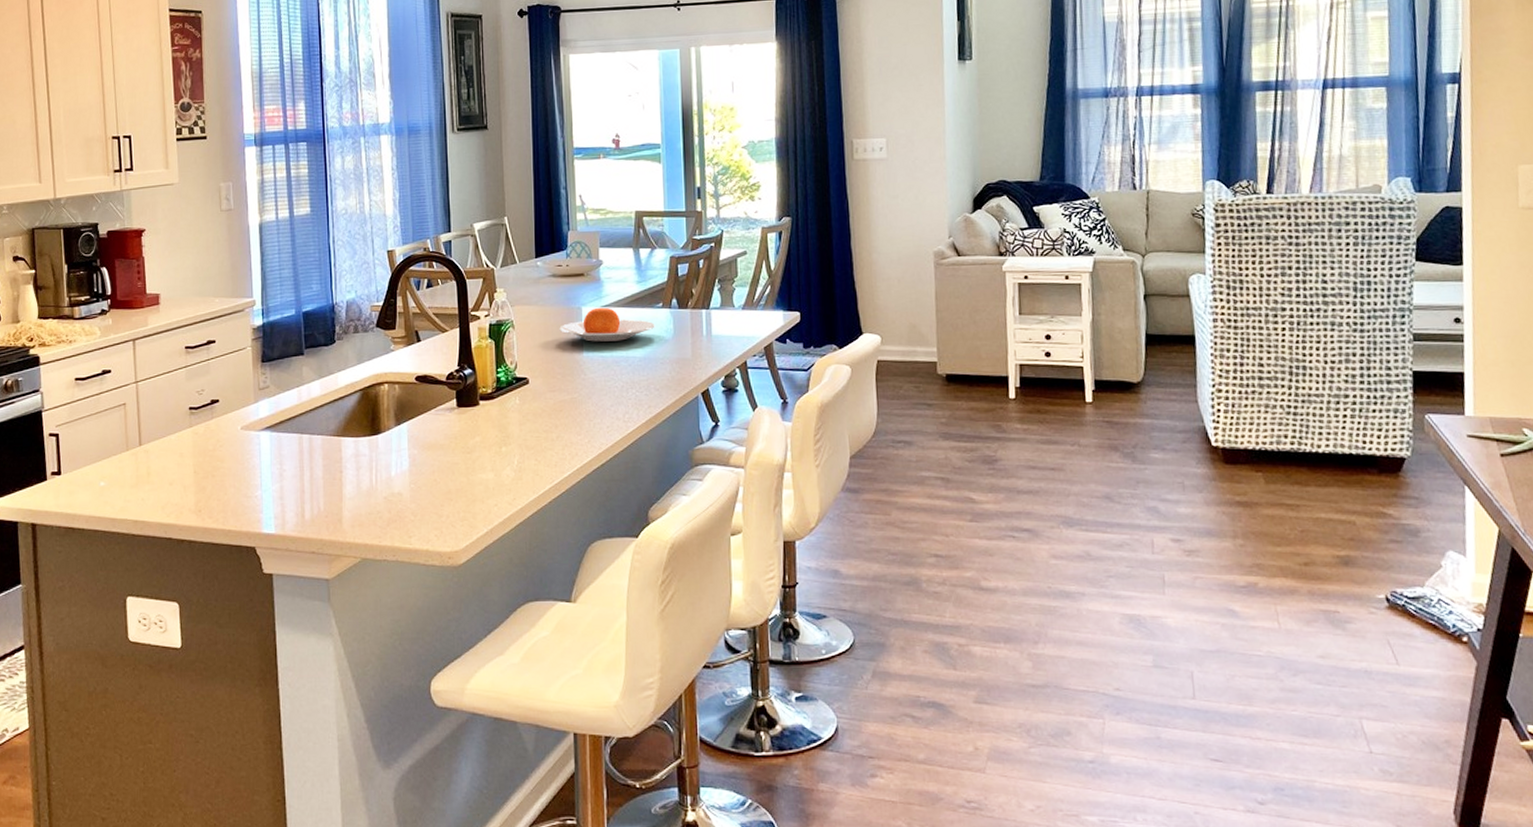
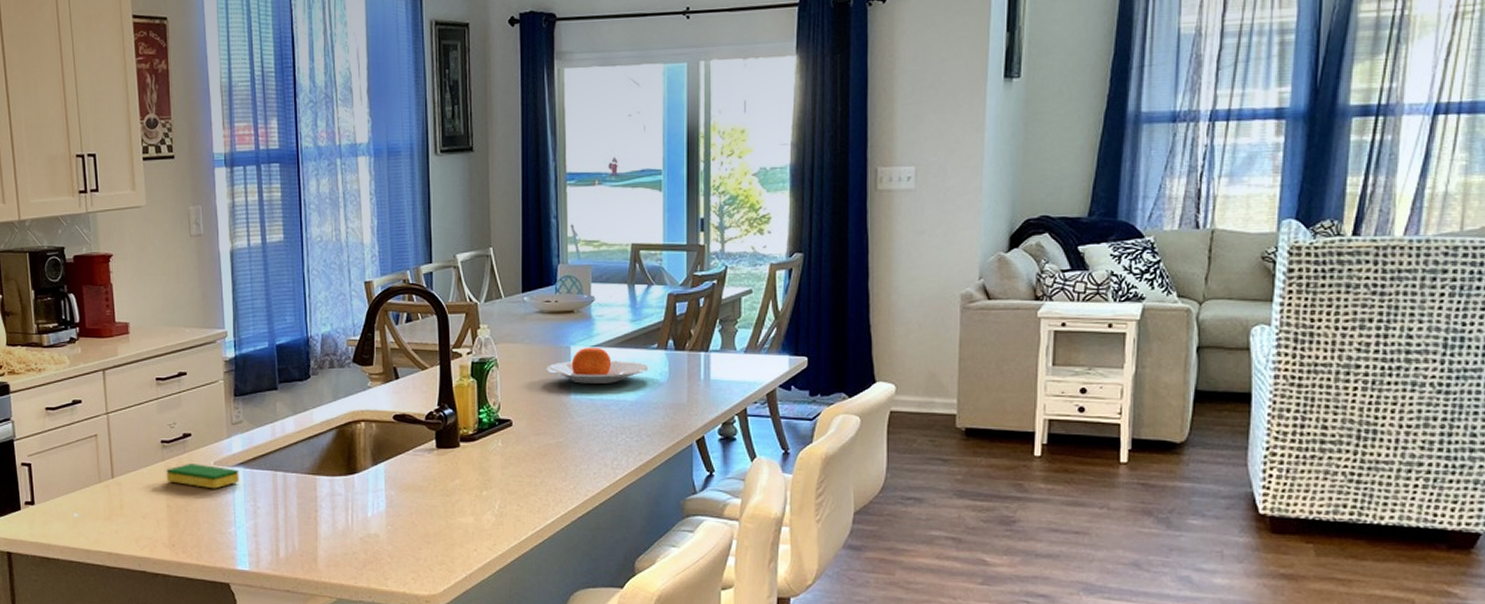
dish sponge: none [194,429,266,454] -> present [166,464,239,489]

